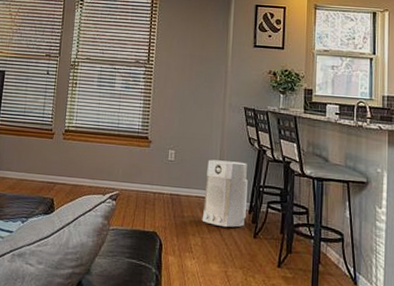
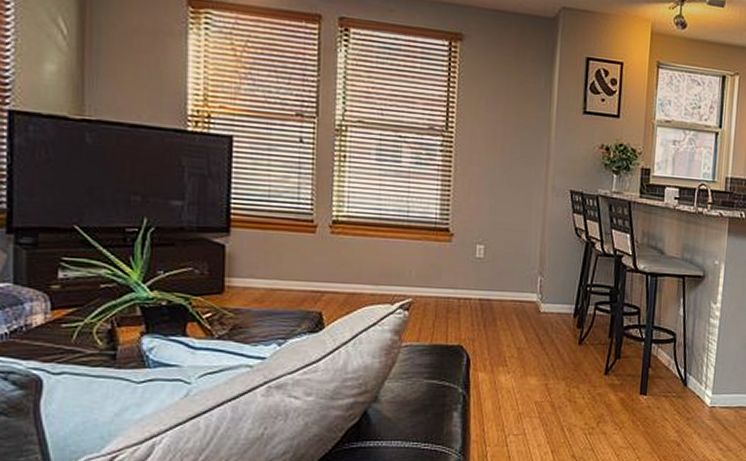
air purifier: present [202,159,248,228] -> none [518,255,573,334]

